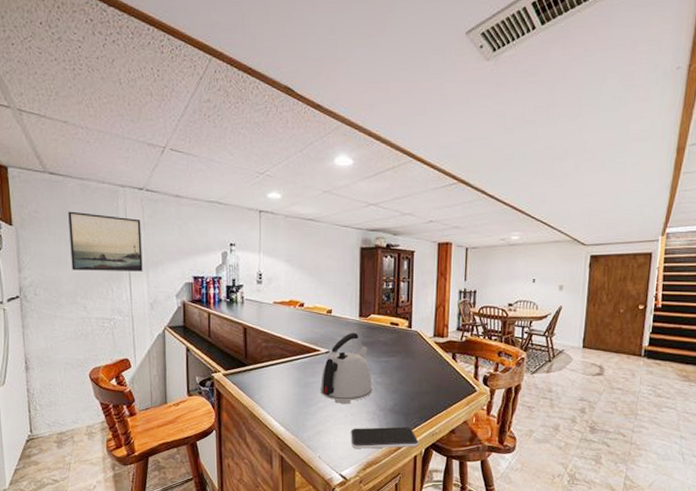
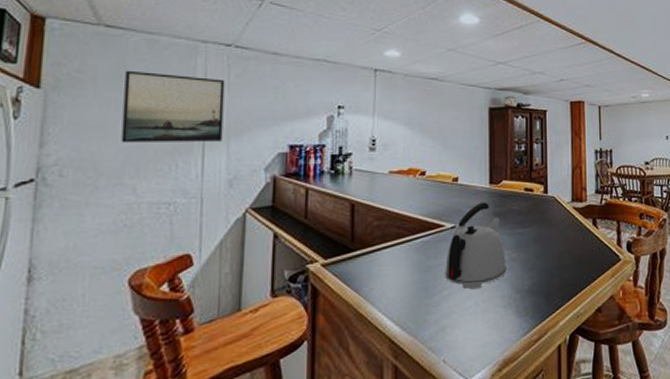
smartphone: present [351,426,419,449] -> none [483,309,562,344]

